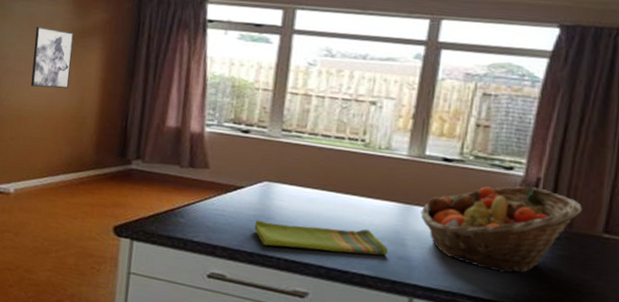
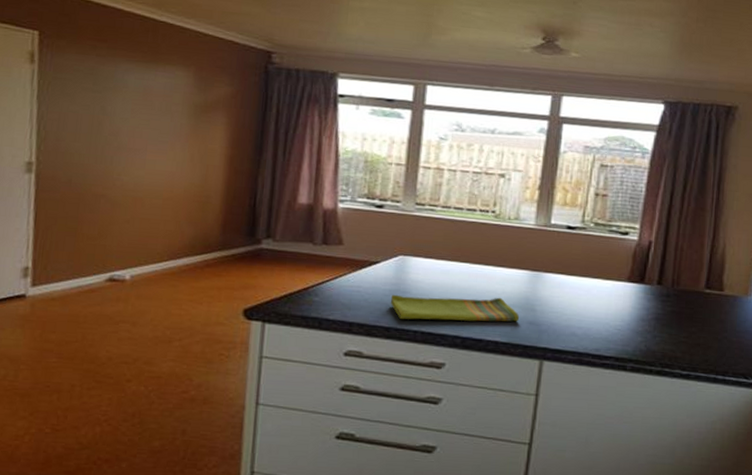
wall art: present [30,27,74,89] -> none [147,101,196,166]
fruit basket: present [421,186,583,274] -> none [548,249,688,331]

